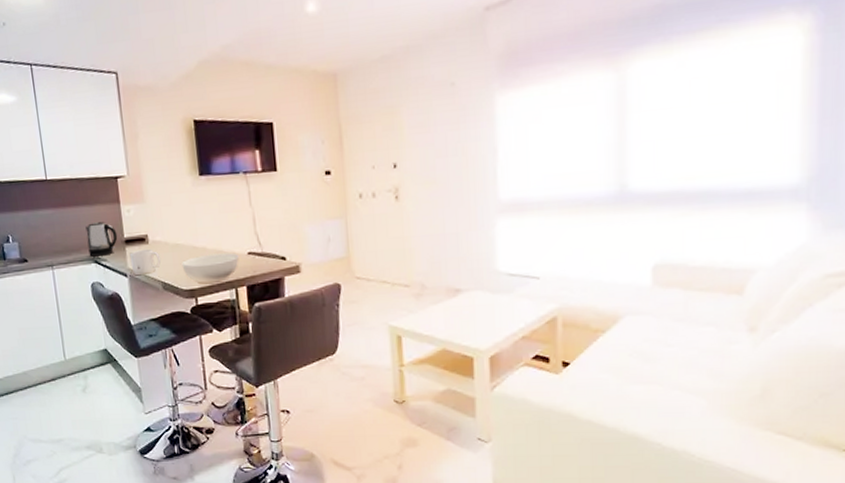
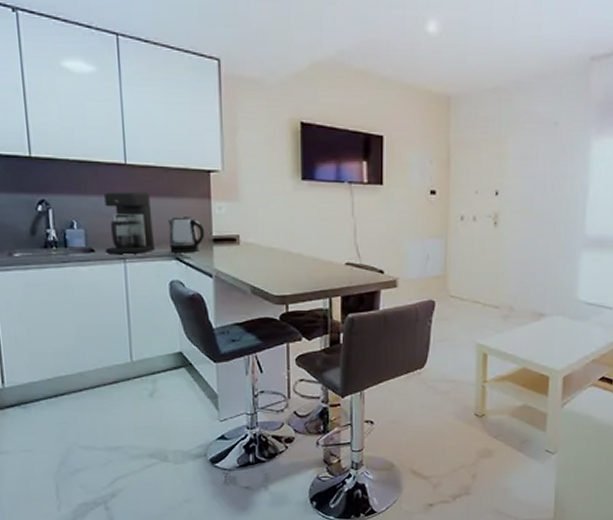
coffee maker: none [31,203,77,263] -> present [104,192,156,255]
mug: present [129,249,162,276] -> none [217,251,253,278]
bowl: present [181,252,239,285] -> none [274,261,336,292]

